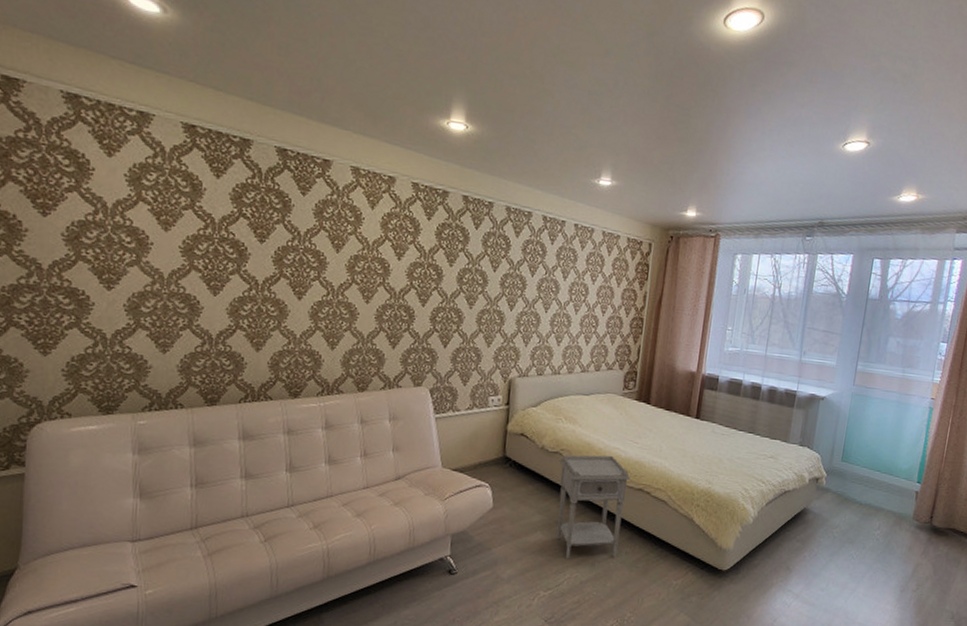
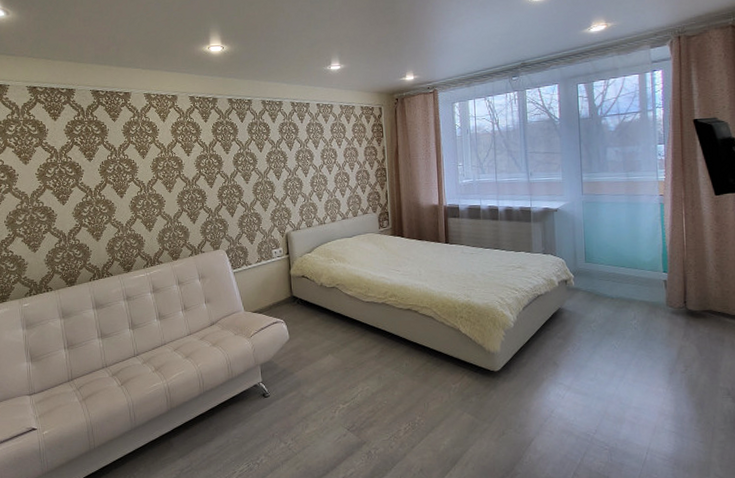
nightstand: present [557,455,631,559] -> none [337,284,399,375]

